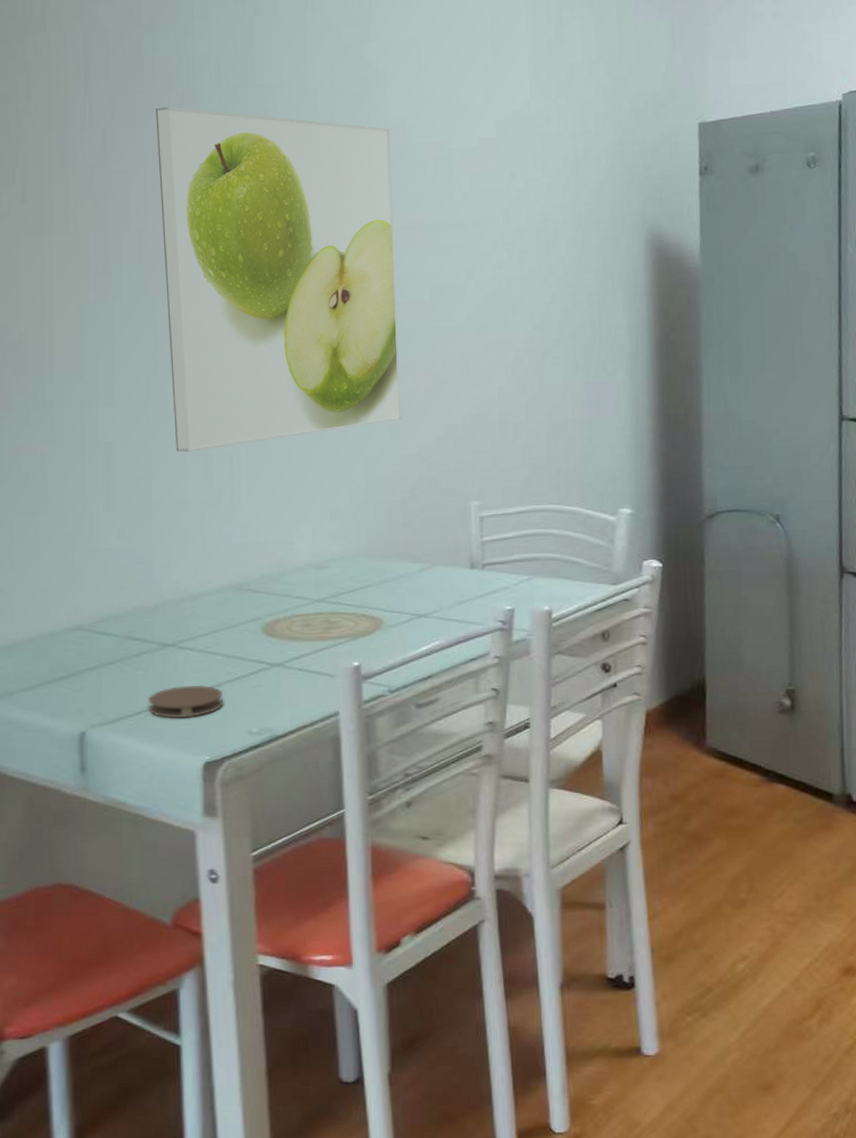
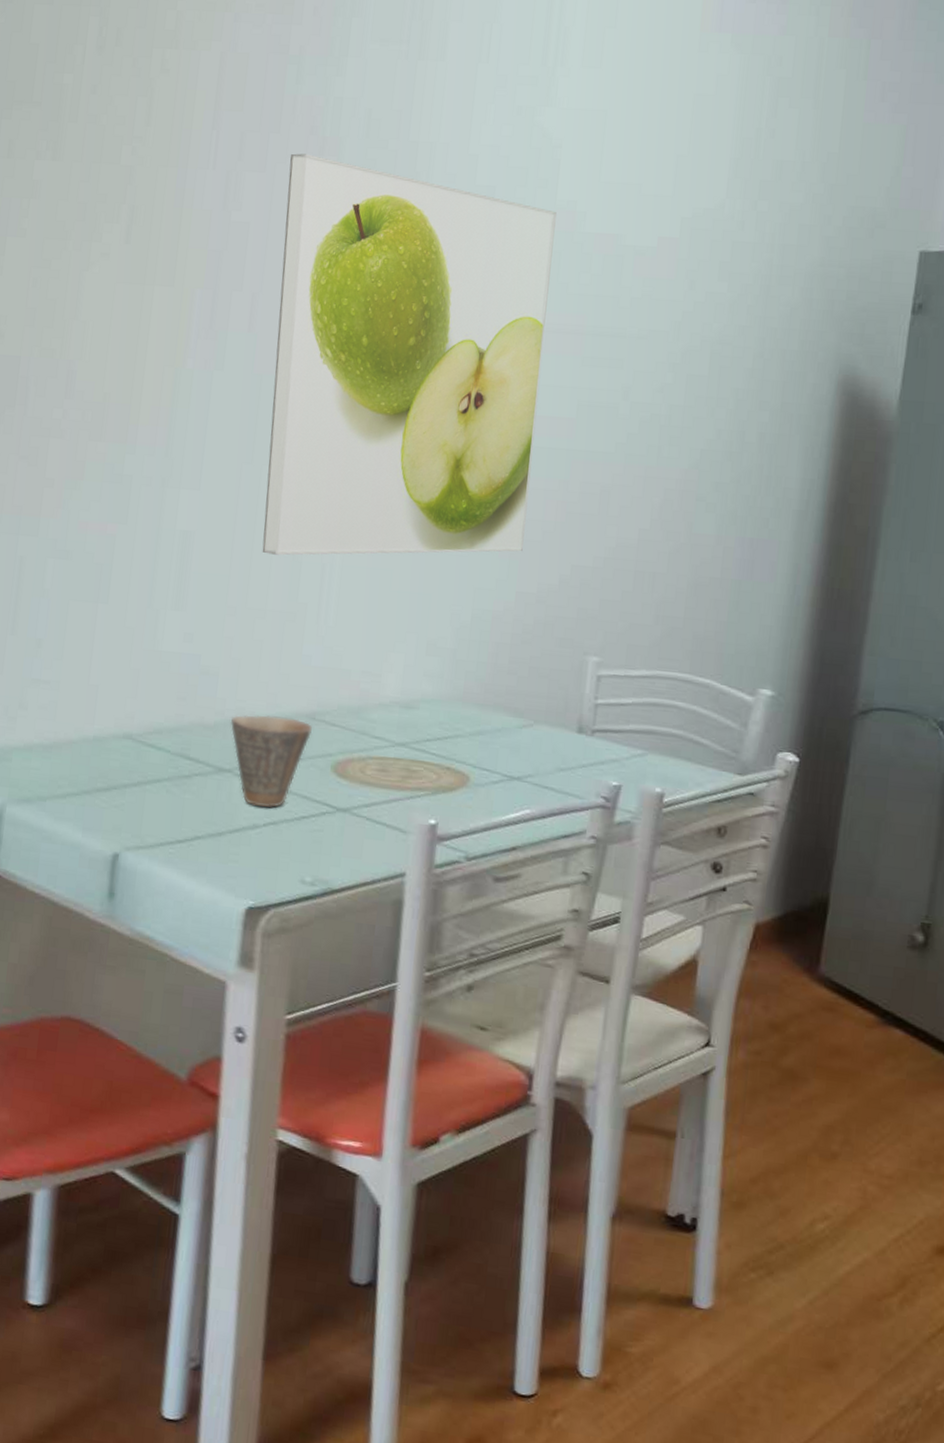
coaster: present [148,684,224,719] -> none [193,817,279,856]
cup: none [168,591,240,673] -> present [230,714,312,808]

